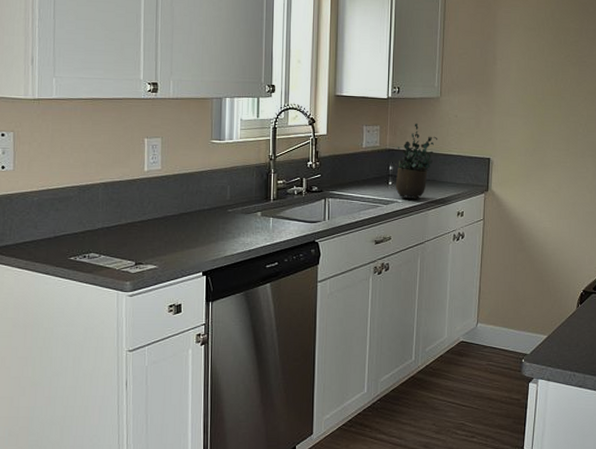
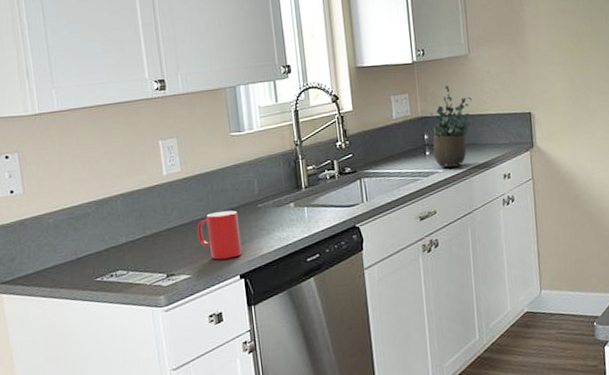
cup: none [168,210,208,256] -> present [197,210,243,260]

